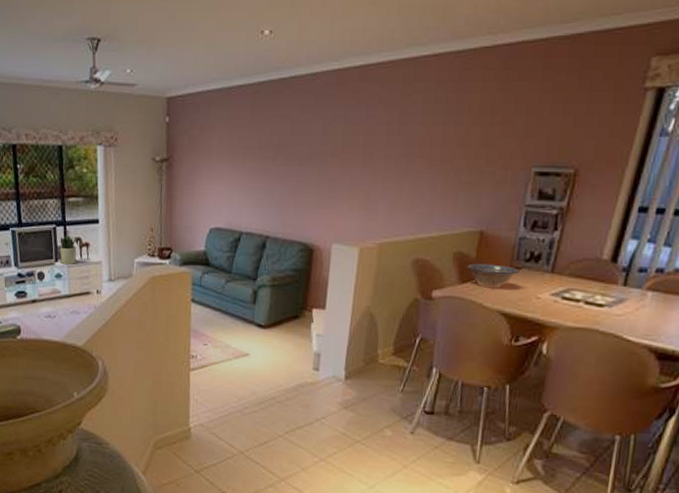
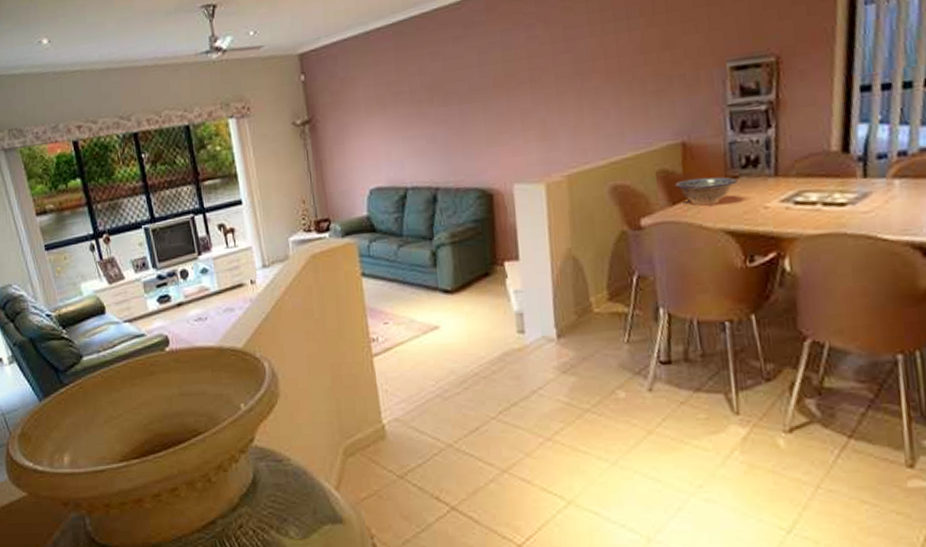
planter: present [59,234,78,265] -> none [200,222,224,258]

